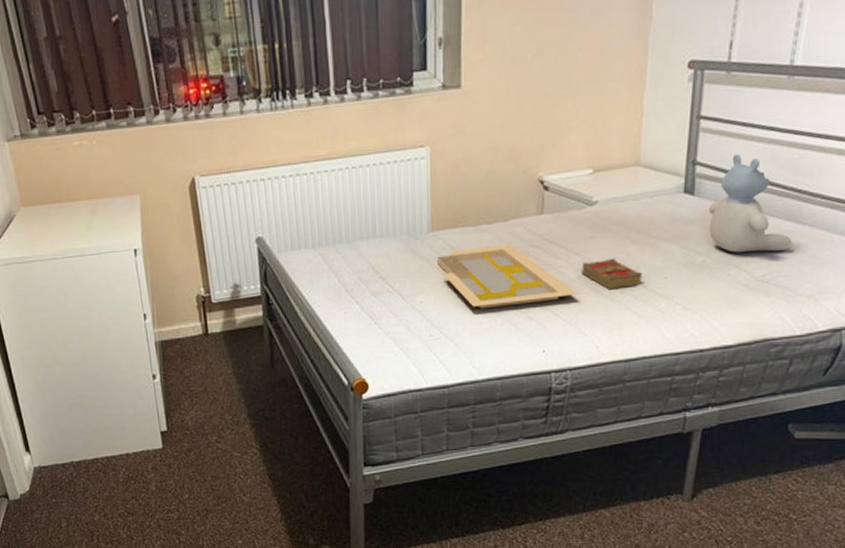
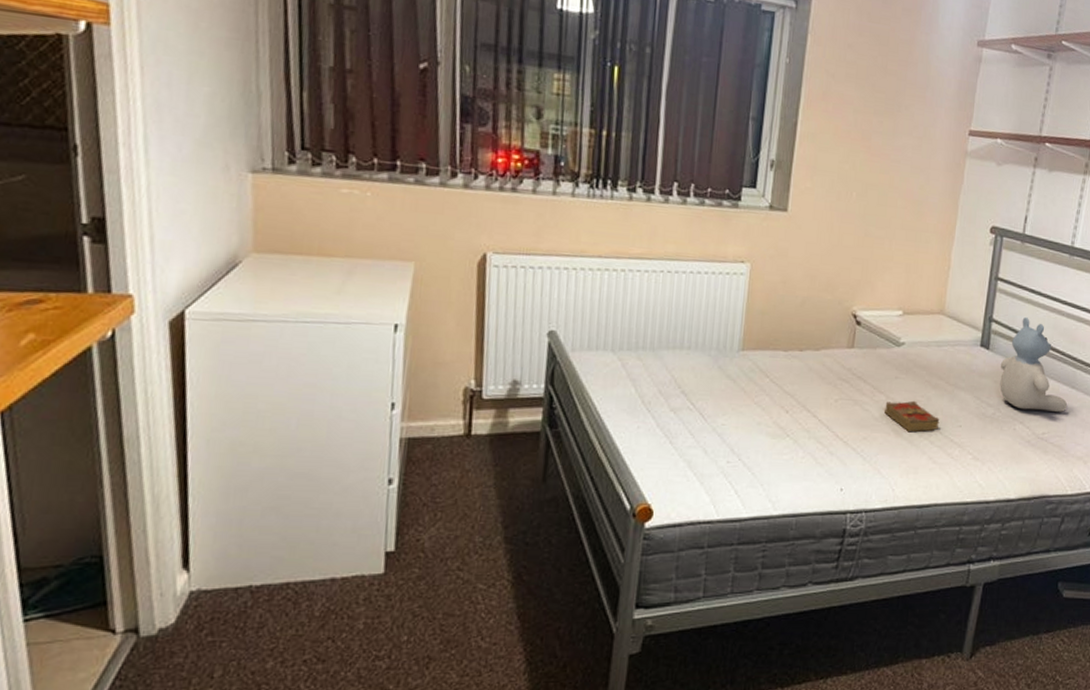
serving tray: present [437,244,578,309] -> none [744,373,879,439]

